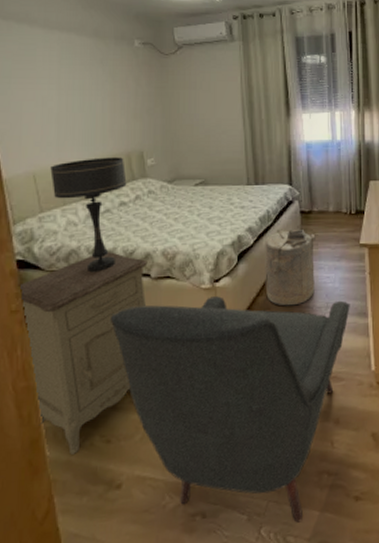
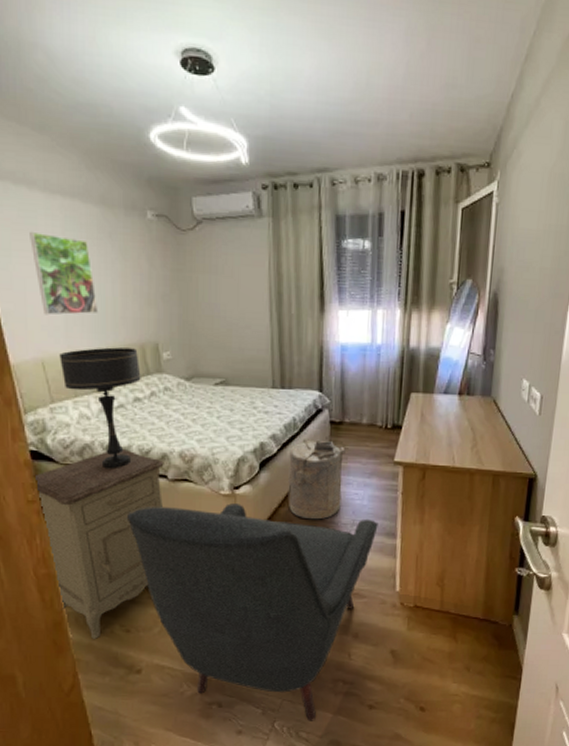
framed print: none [28,61,88,133] -> present [30,231,97,316]

